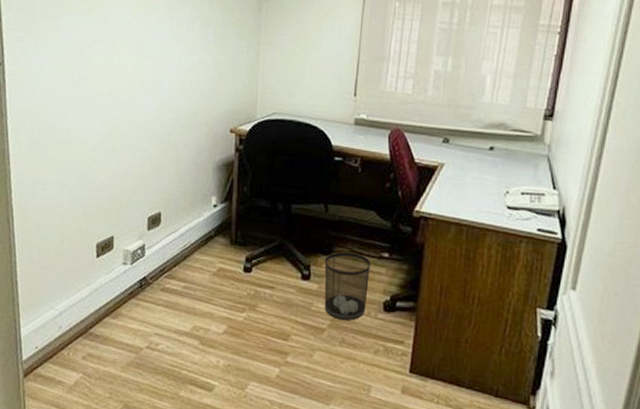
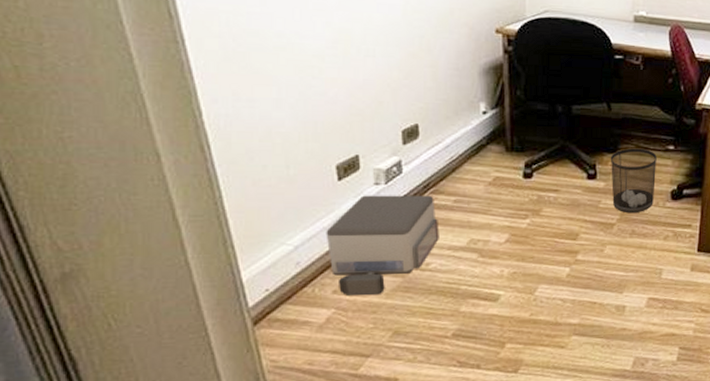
space heater: none [82,273,169,366] -> present [326,195,439,295]

